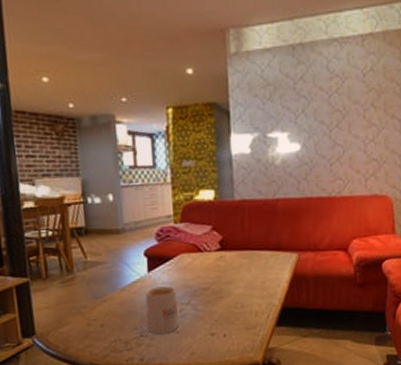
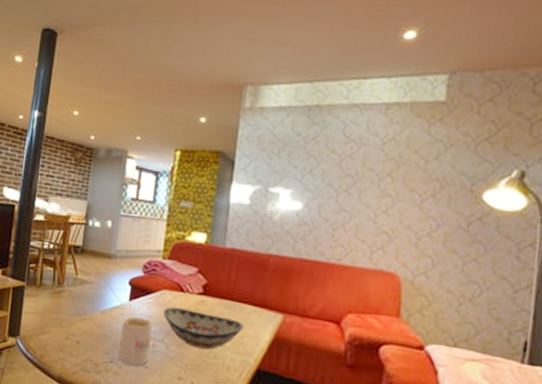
decorative bowl: none [185,267,264,303] -> present [163,307,244,350]

